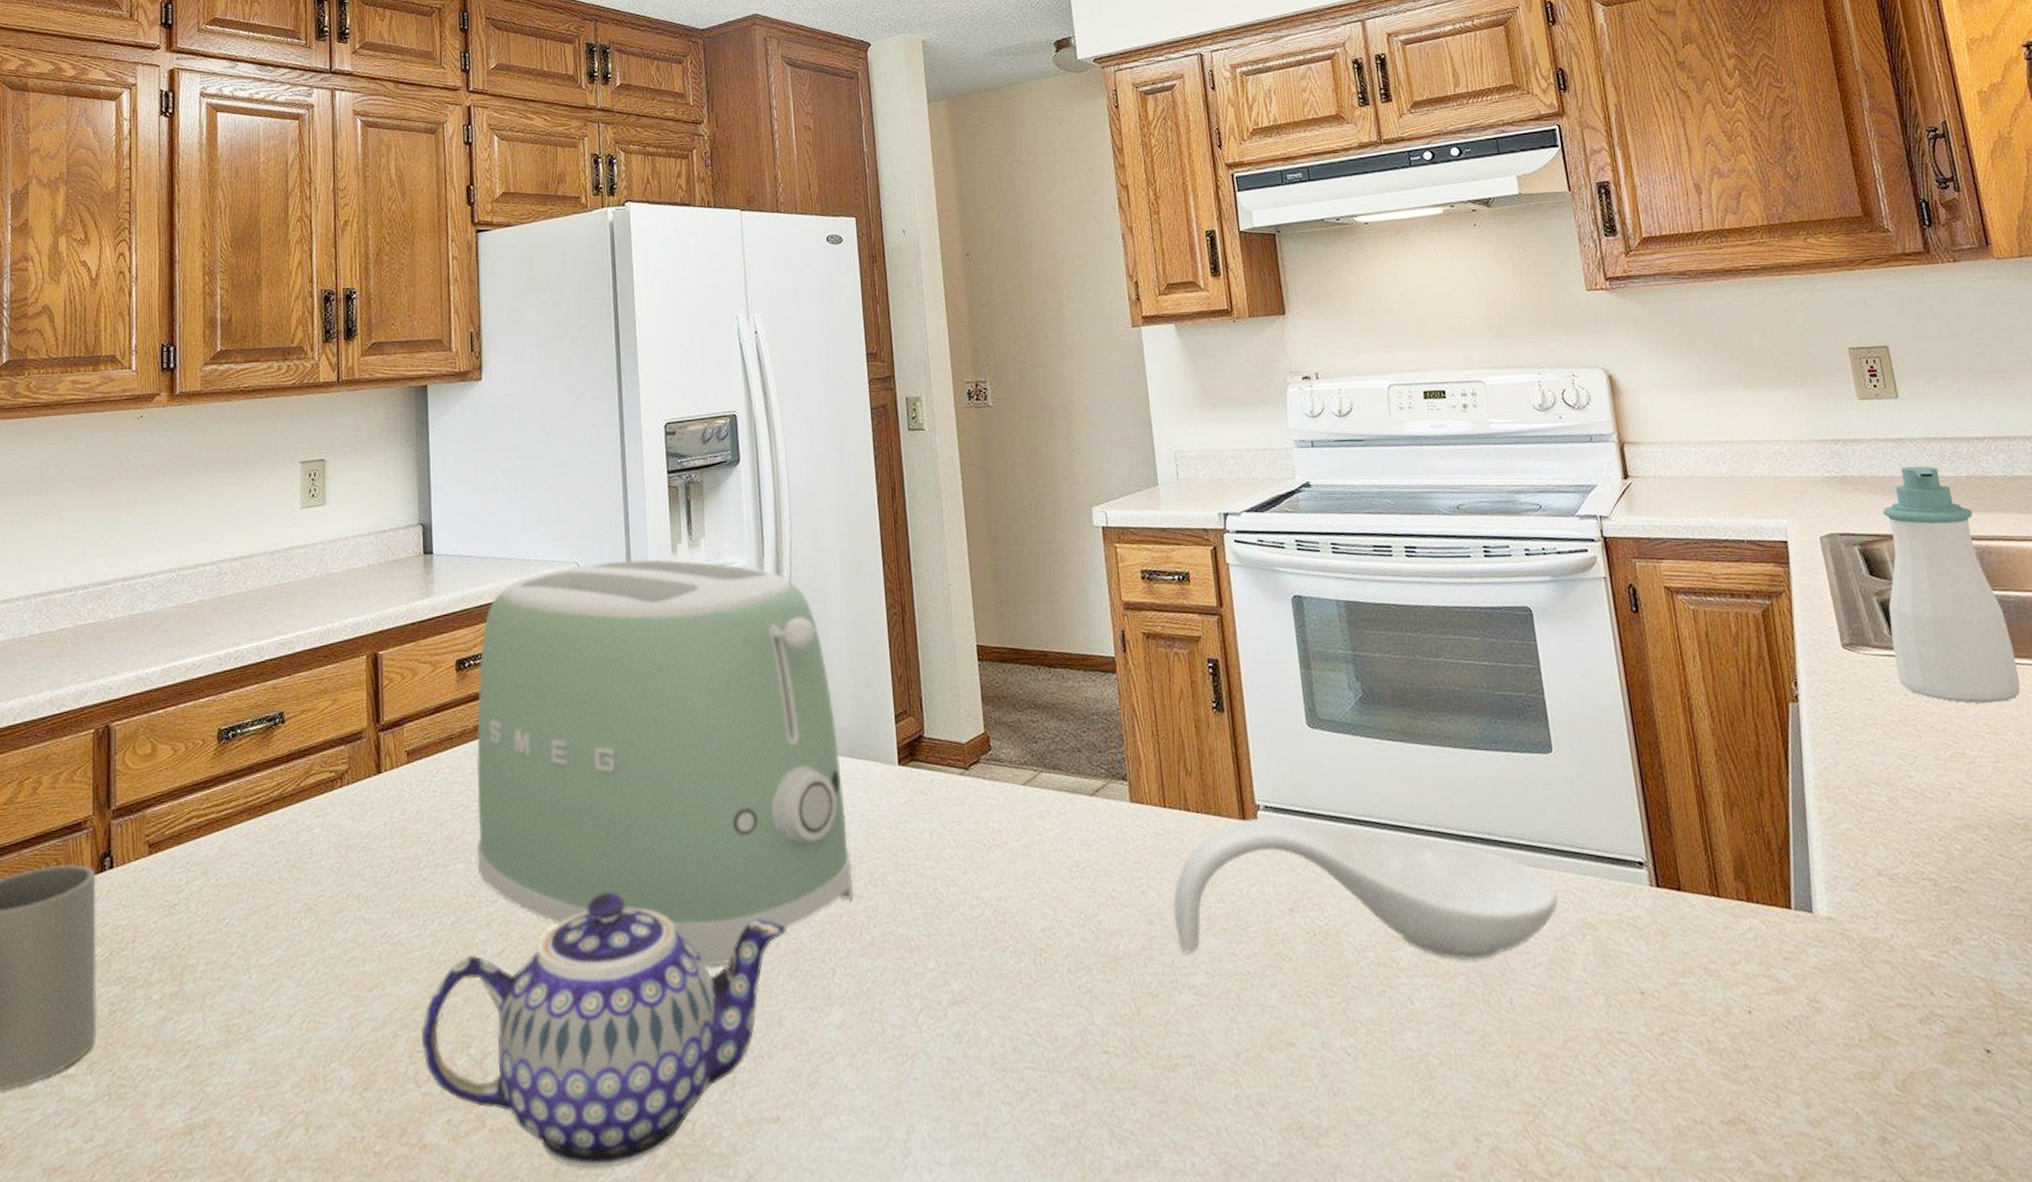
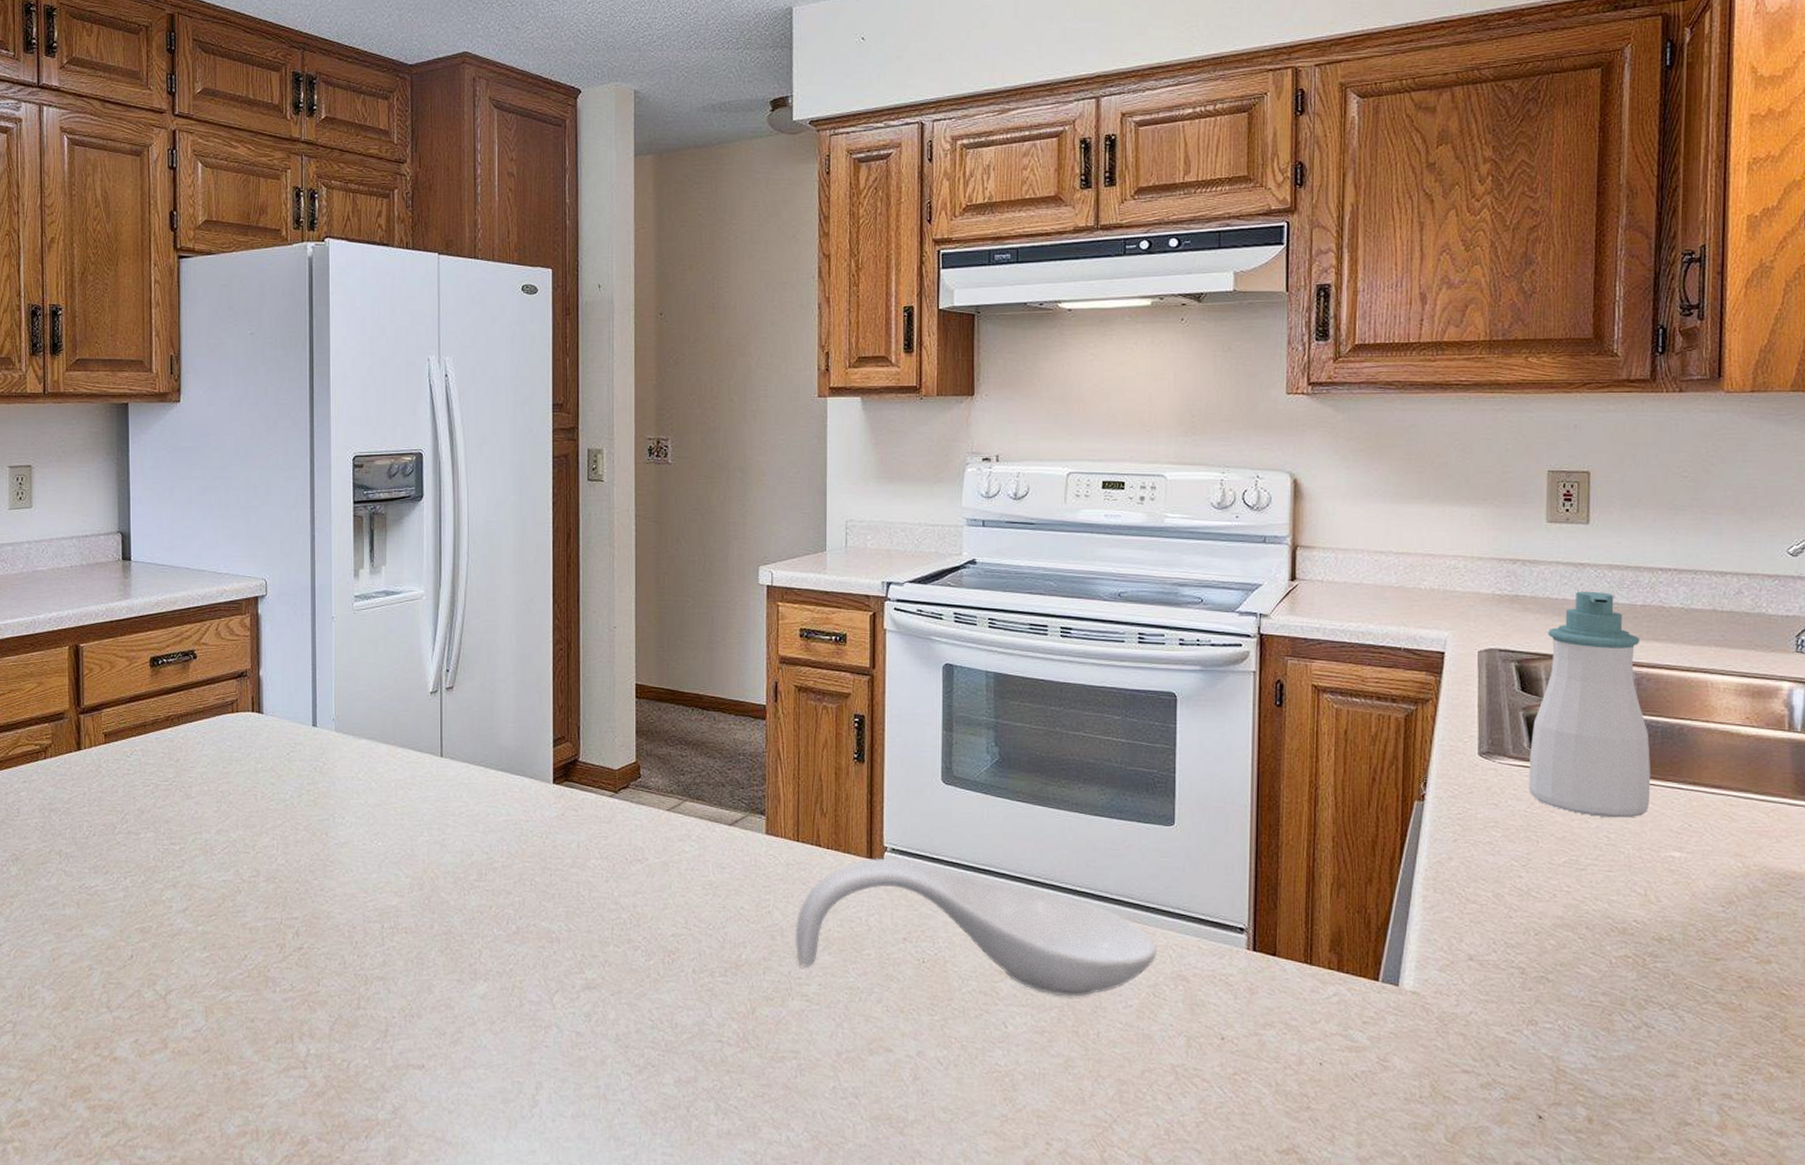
teapot: present [421,892,786,1168] -> none [113,868,440,1090]
toaster: present [476,559,854,966] -> none [165,580,504,938]

